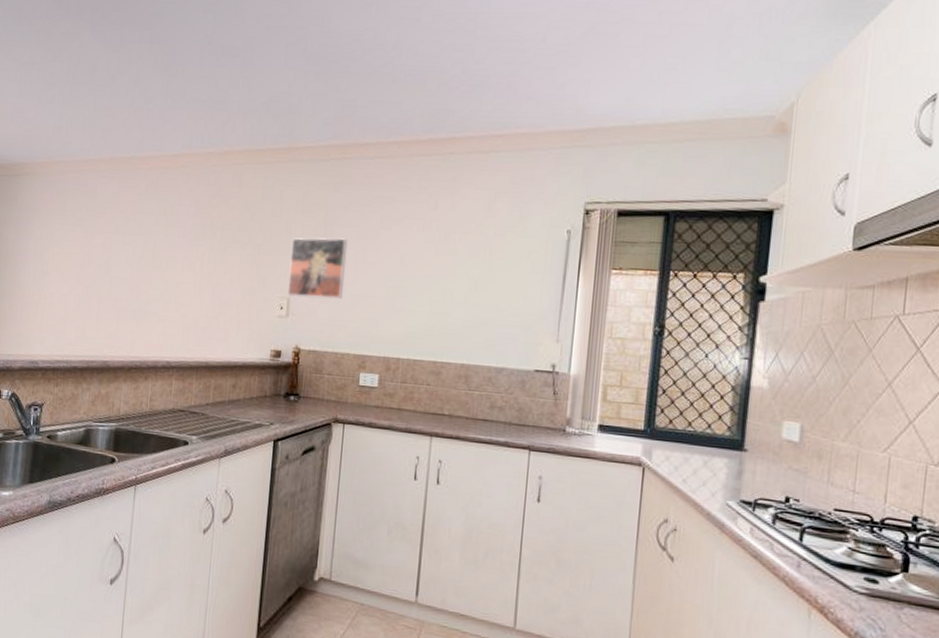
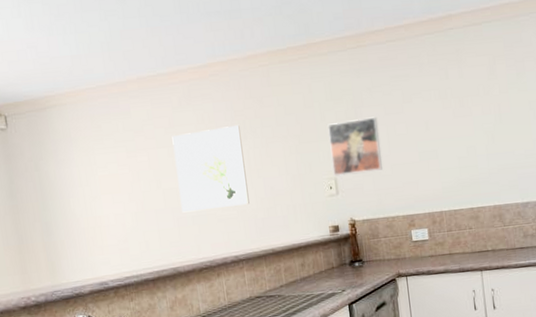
wall art: none [124,222,200,309] -> present [172,124,250,213]

